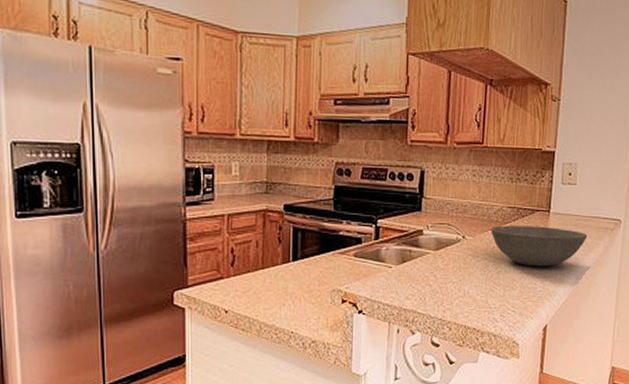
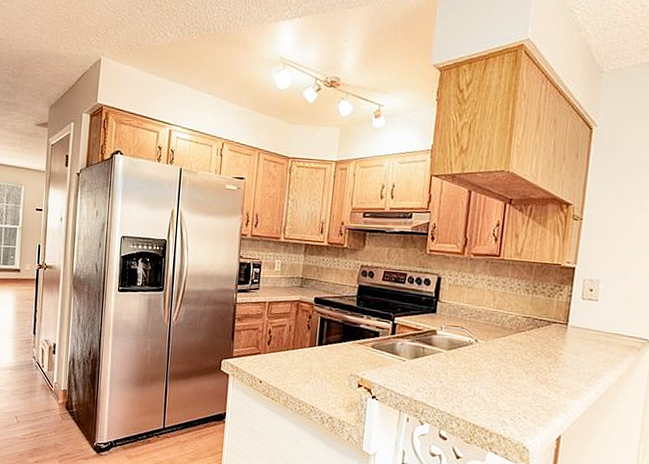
bowl: present [490,225,588,267] -> none [503,333,610,379]

